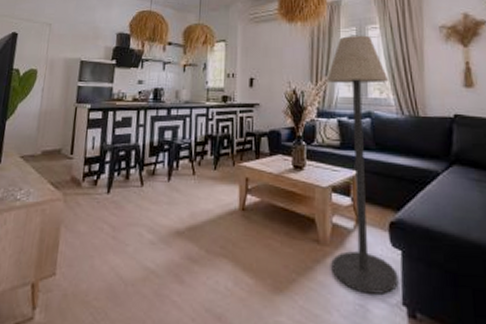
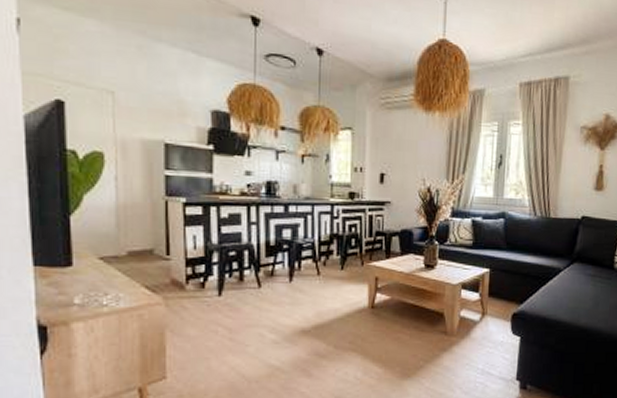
floor lamp: present [326,35,398,294] -> none [457,130,526,373]

